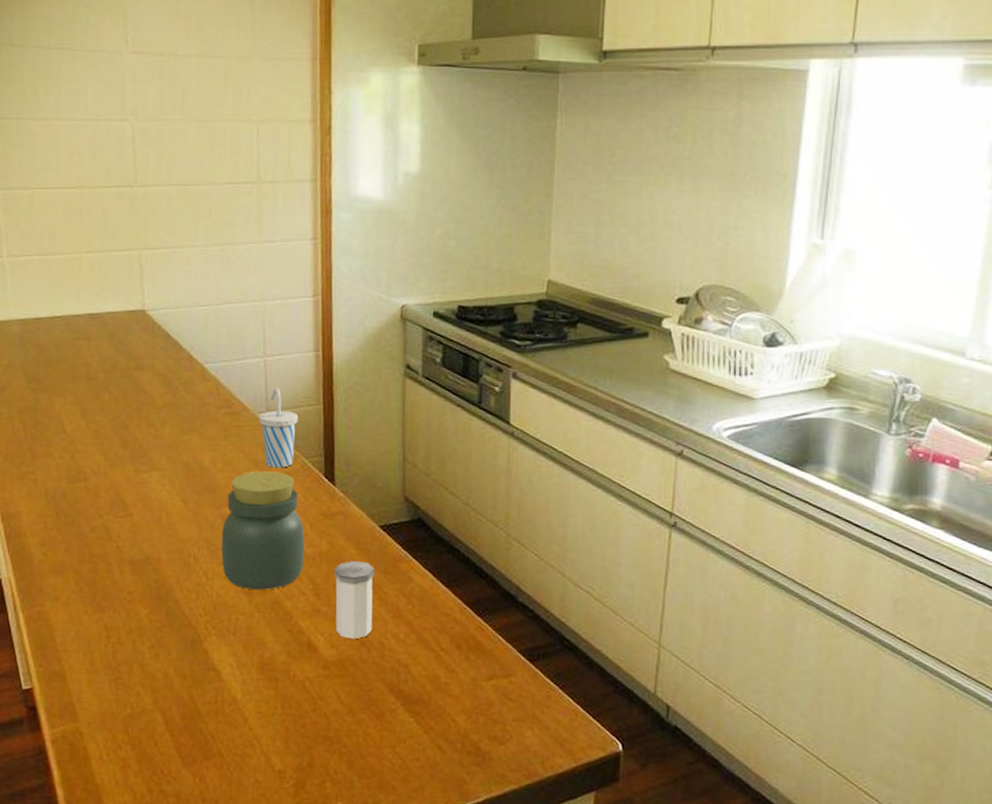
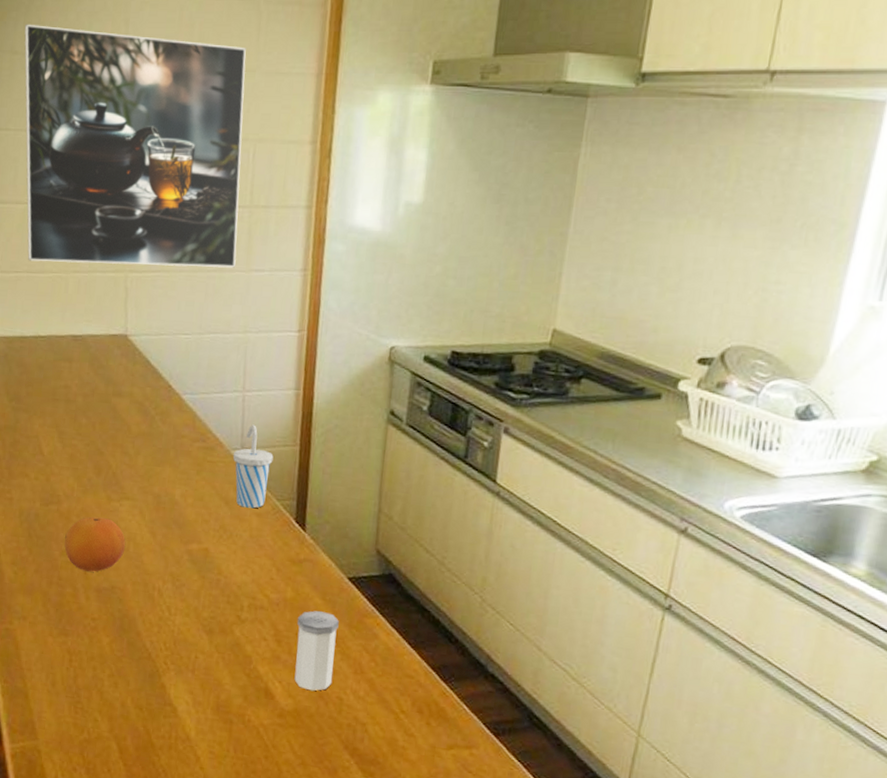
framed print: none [21,17,248,244] -> present [24,24,246,268]
fruit: none [94,490,158,545] -> present [64,517,126,572]
jar: present [221,471,305,590] -> none [185,509,271,632]

